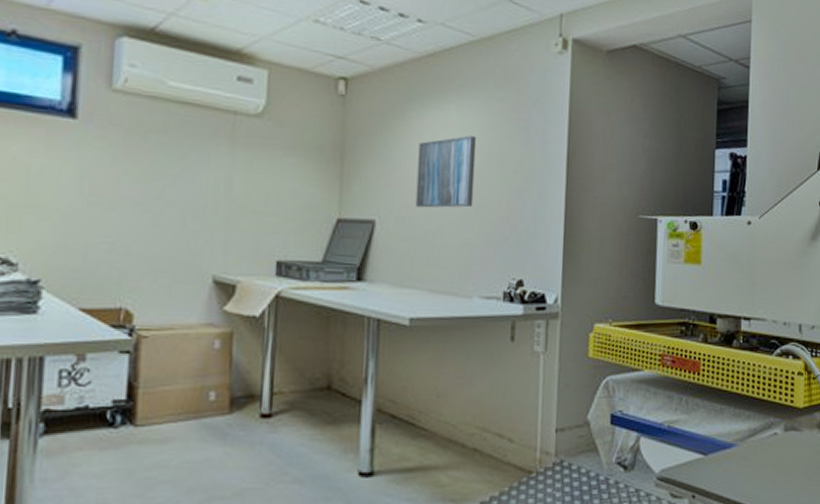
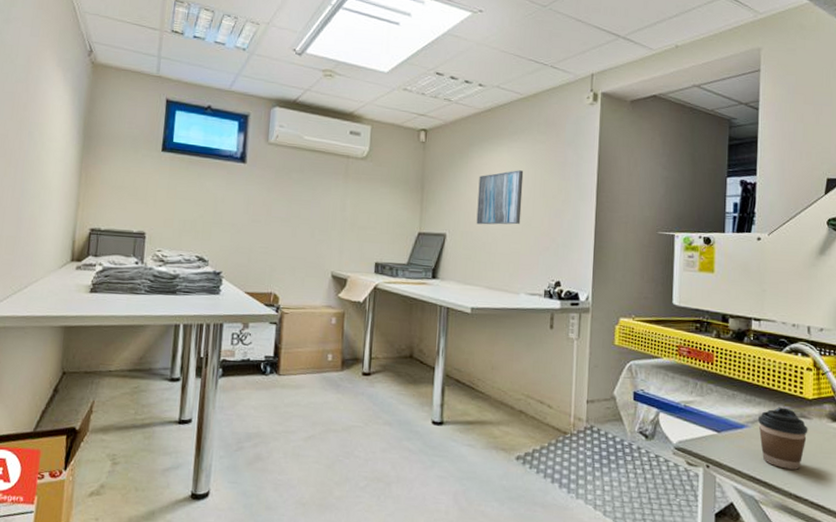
coffee cup: none [748,420,799,491] -> present [758,407,808,470]

